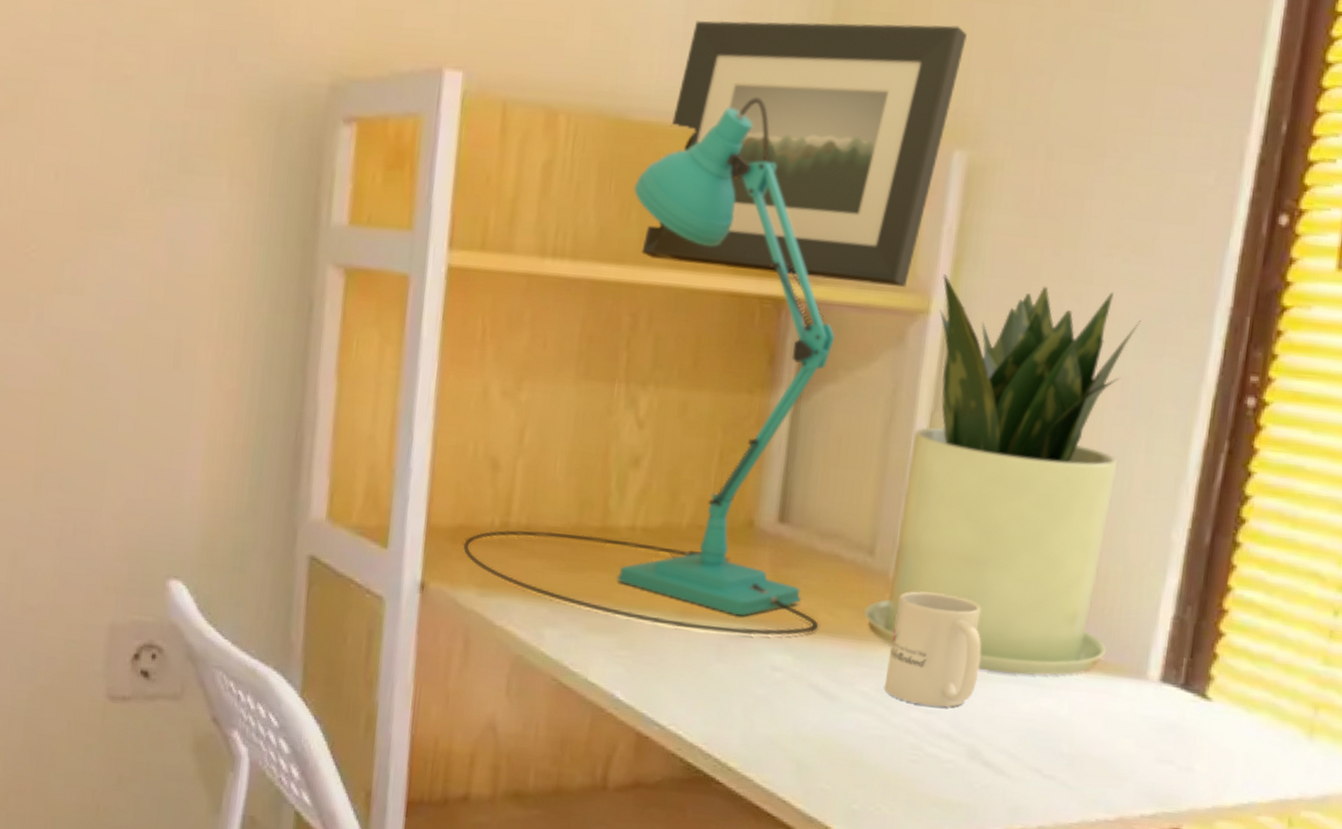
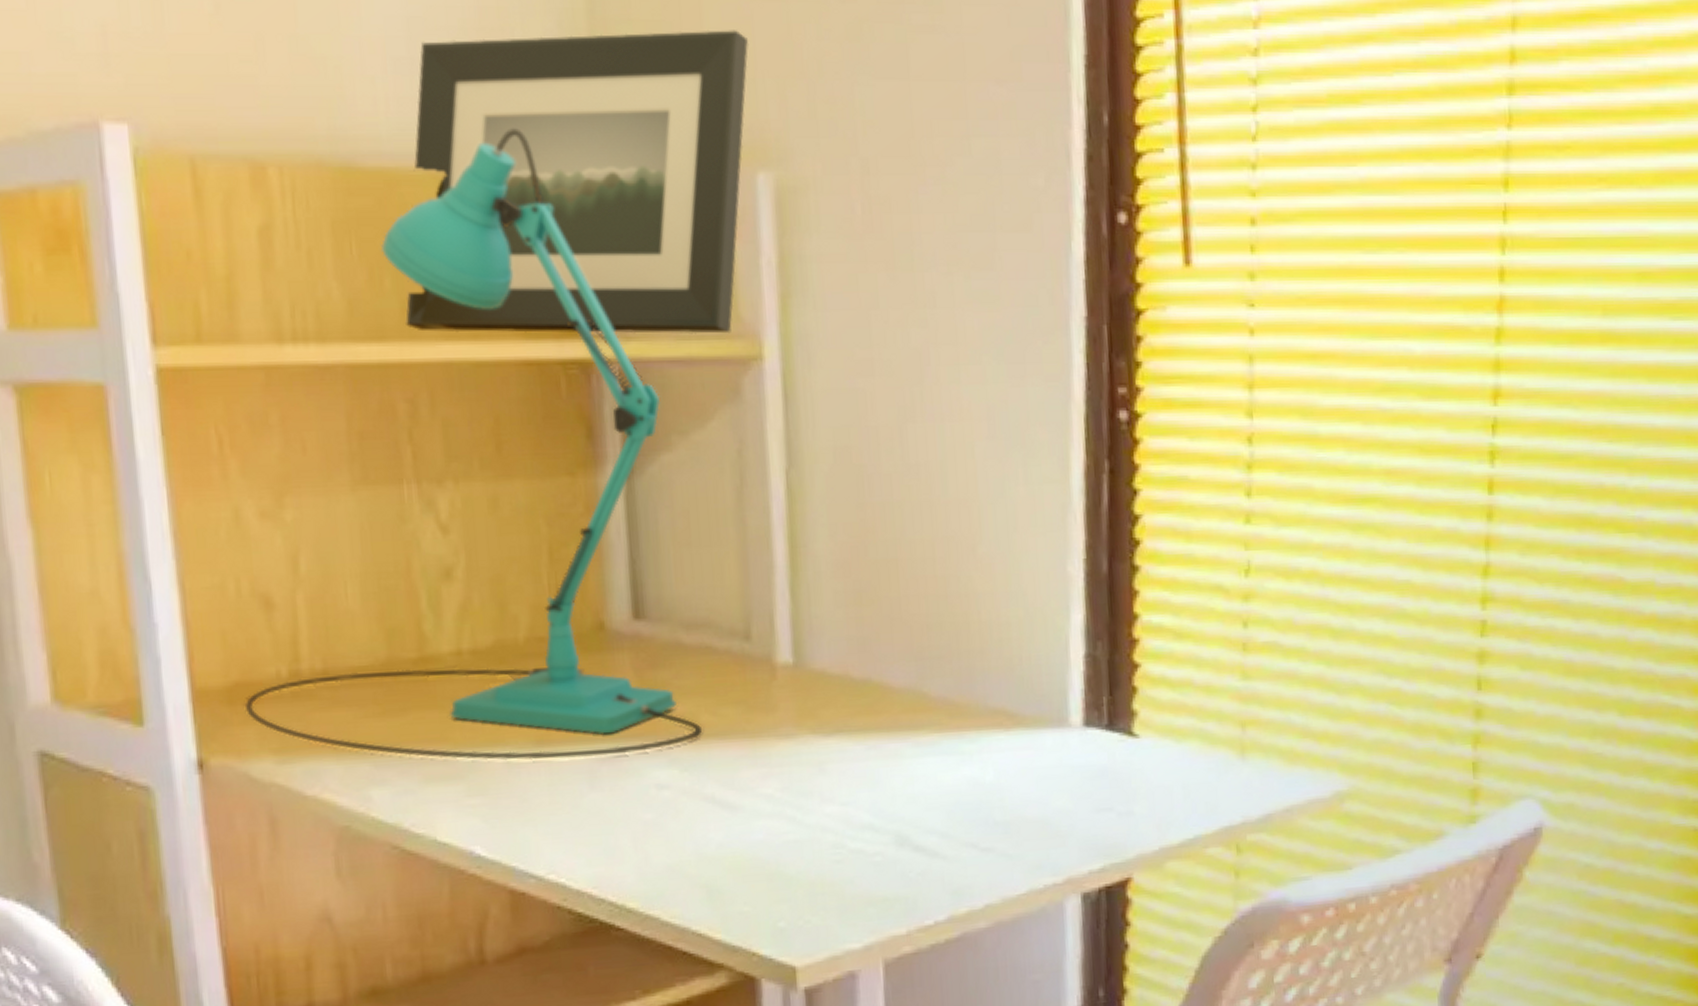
planter: present [863,274,1142,676] -> none [750,313,1024,748]
mug: present [884,591,982,707] -> none [787,670,891,798]

